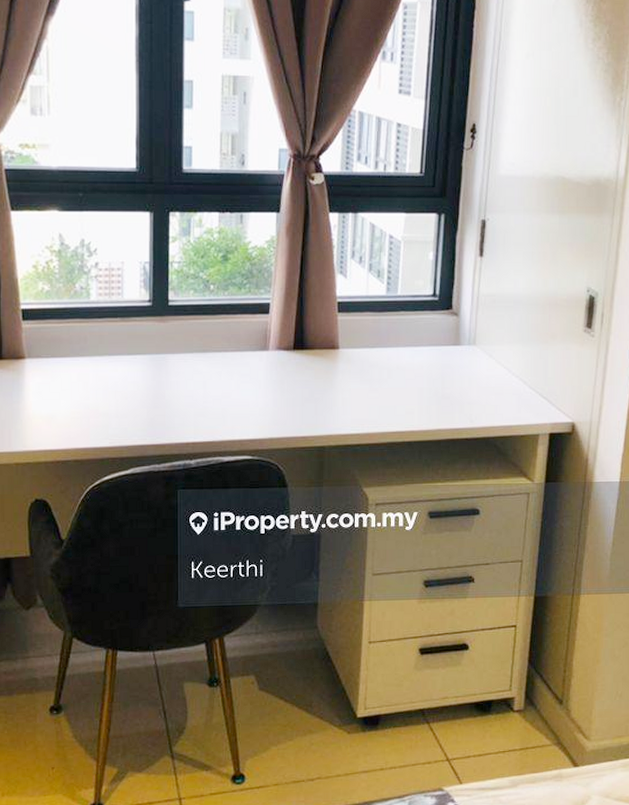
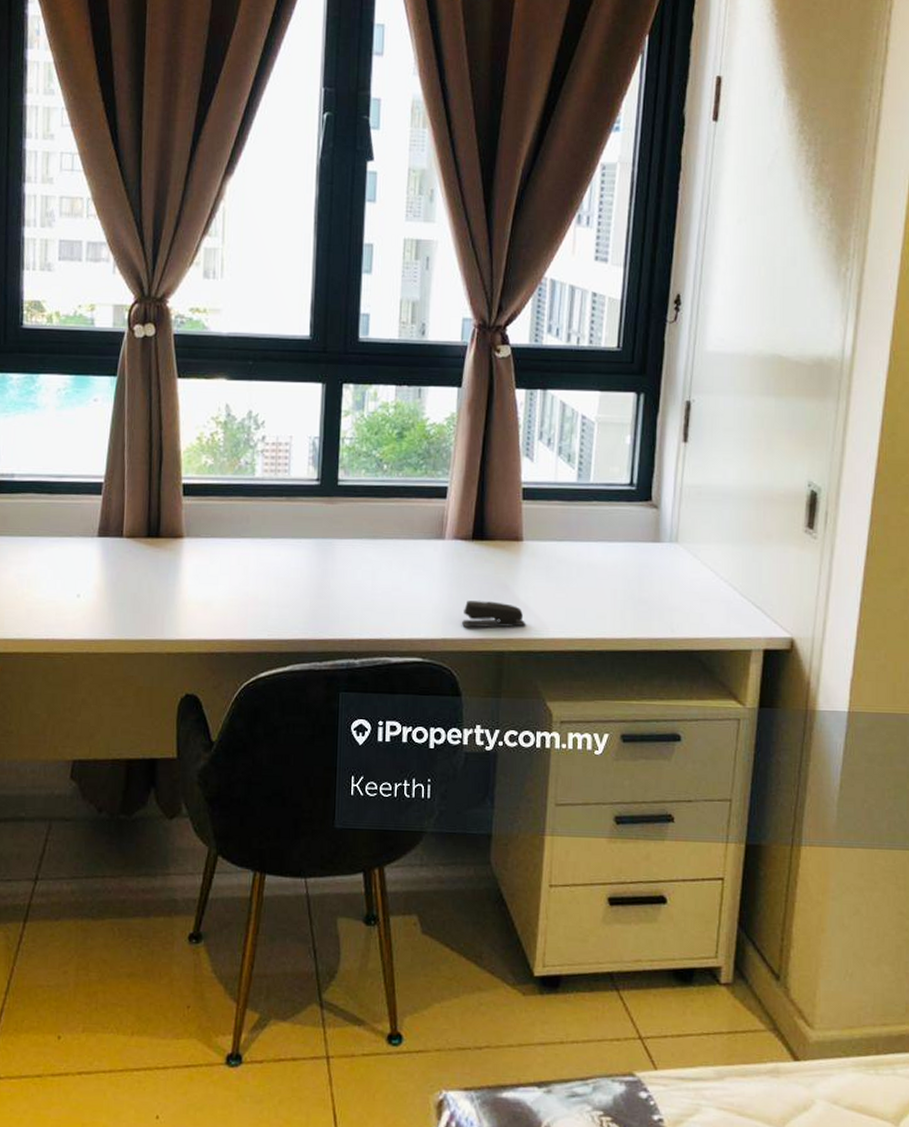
stapler: none [285,403,343,428] -> present [461,600,525,628]

